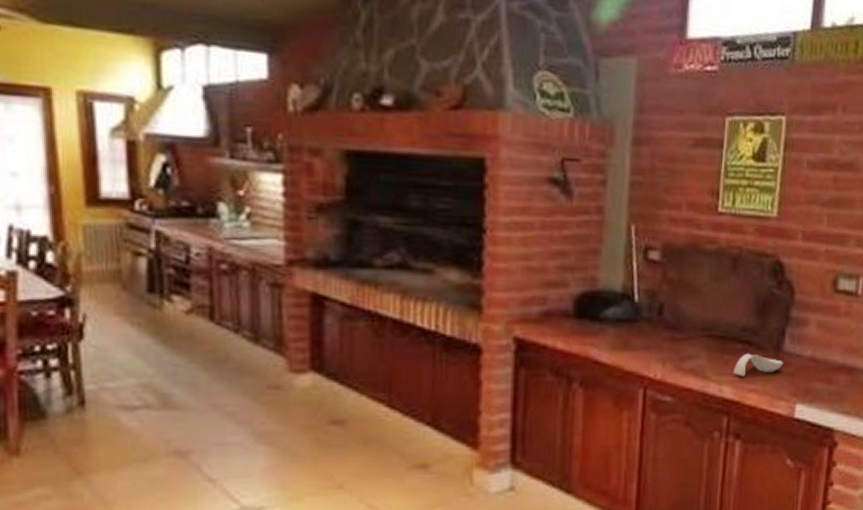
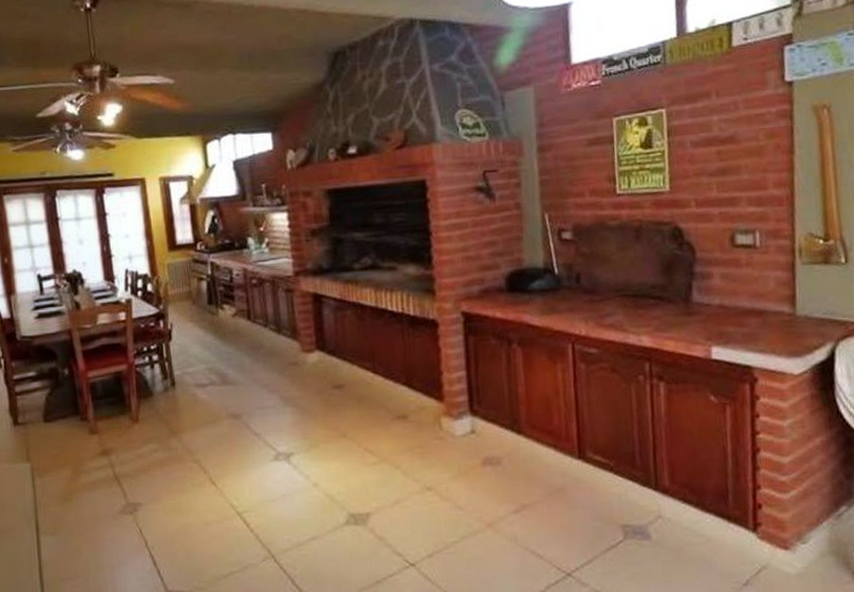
spoon rest: present [734,353,784,376] -> none [649,307,695,327]

